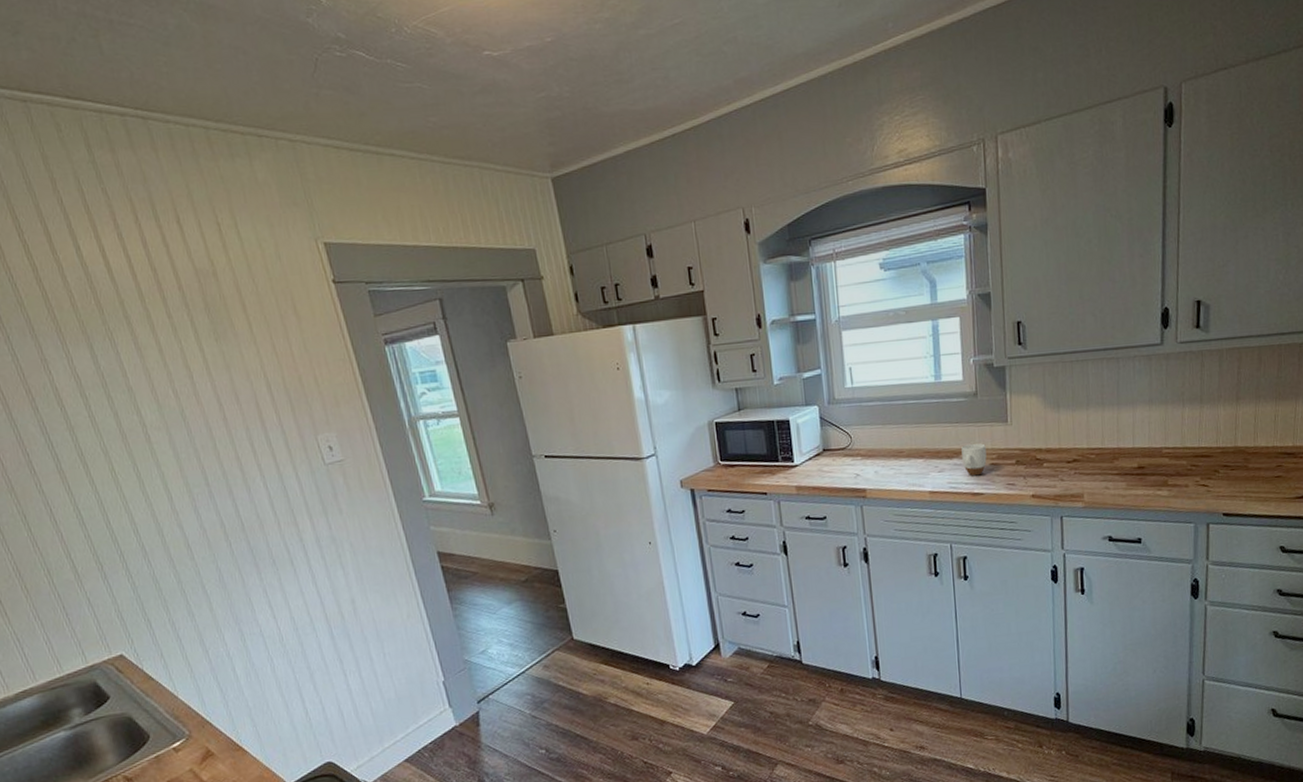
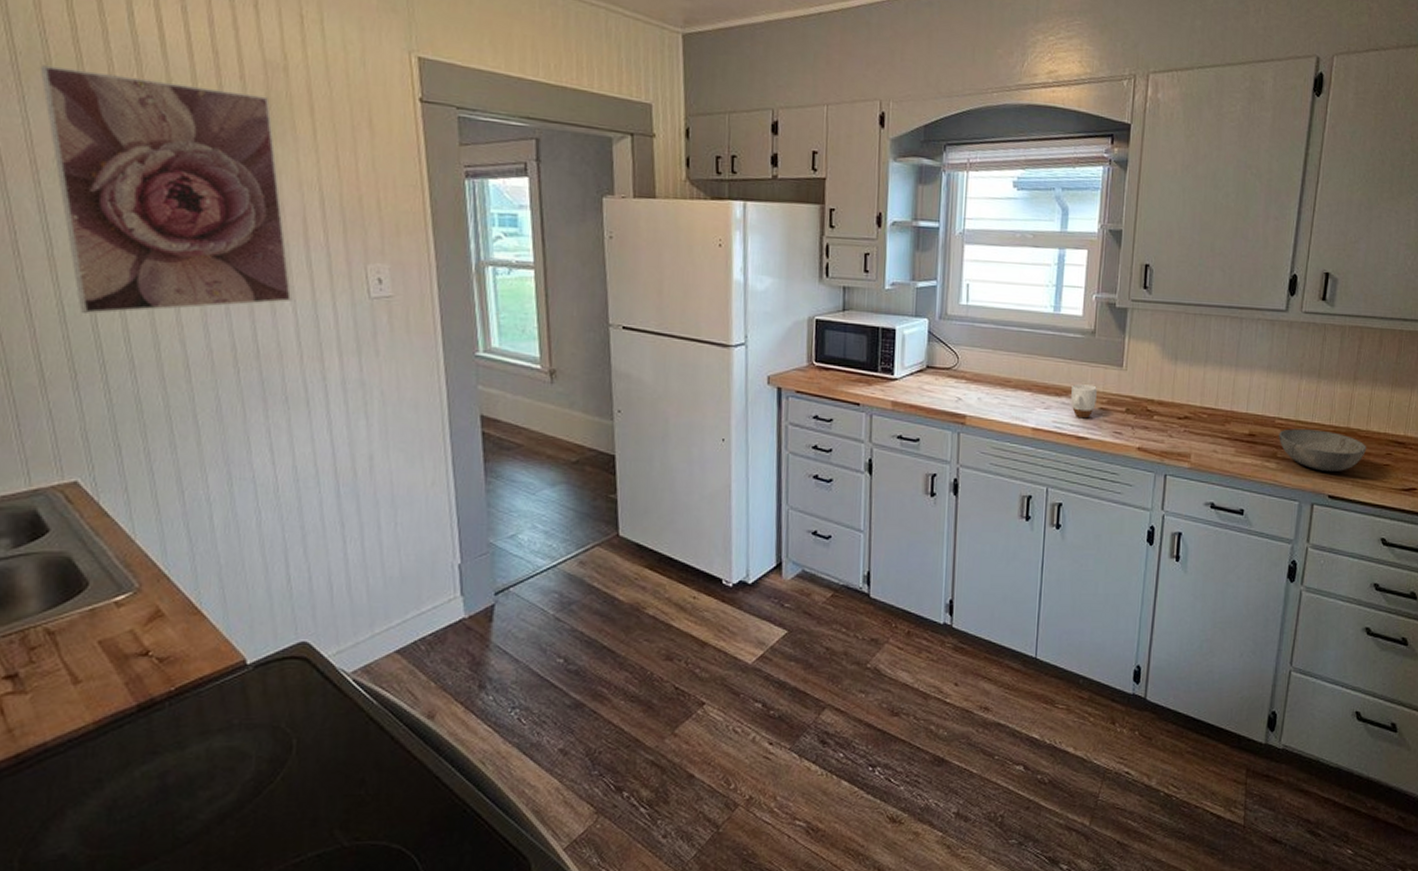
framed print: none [15,301,262,514] -> present [39,65,293,314]
bowl: none [1167,453,1257,492] -> present [1279,429,1367,472]

